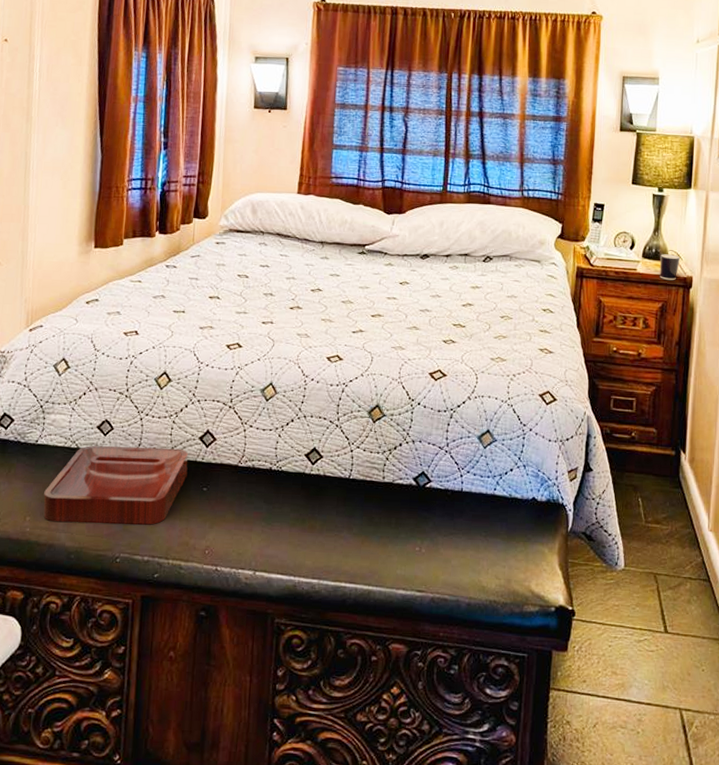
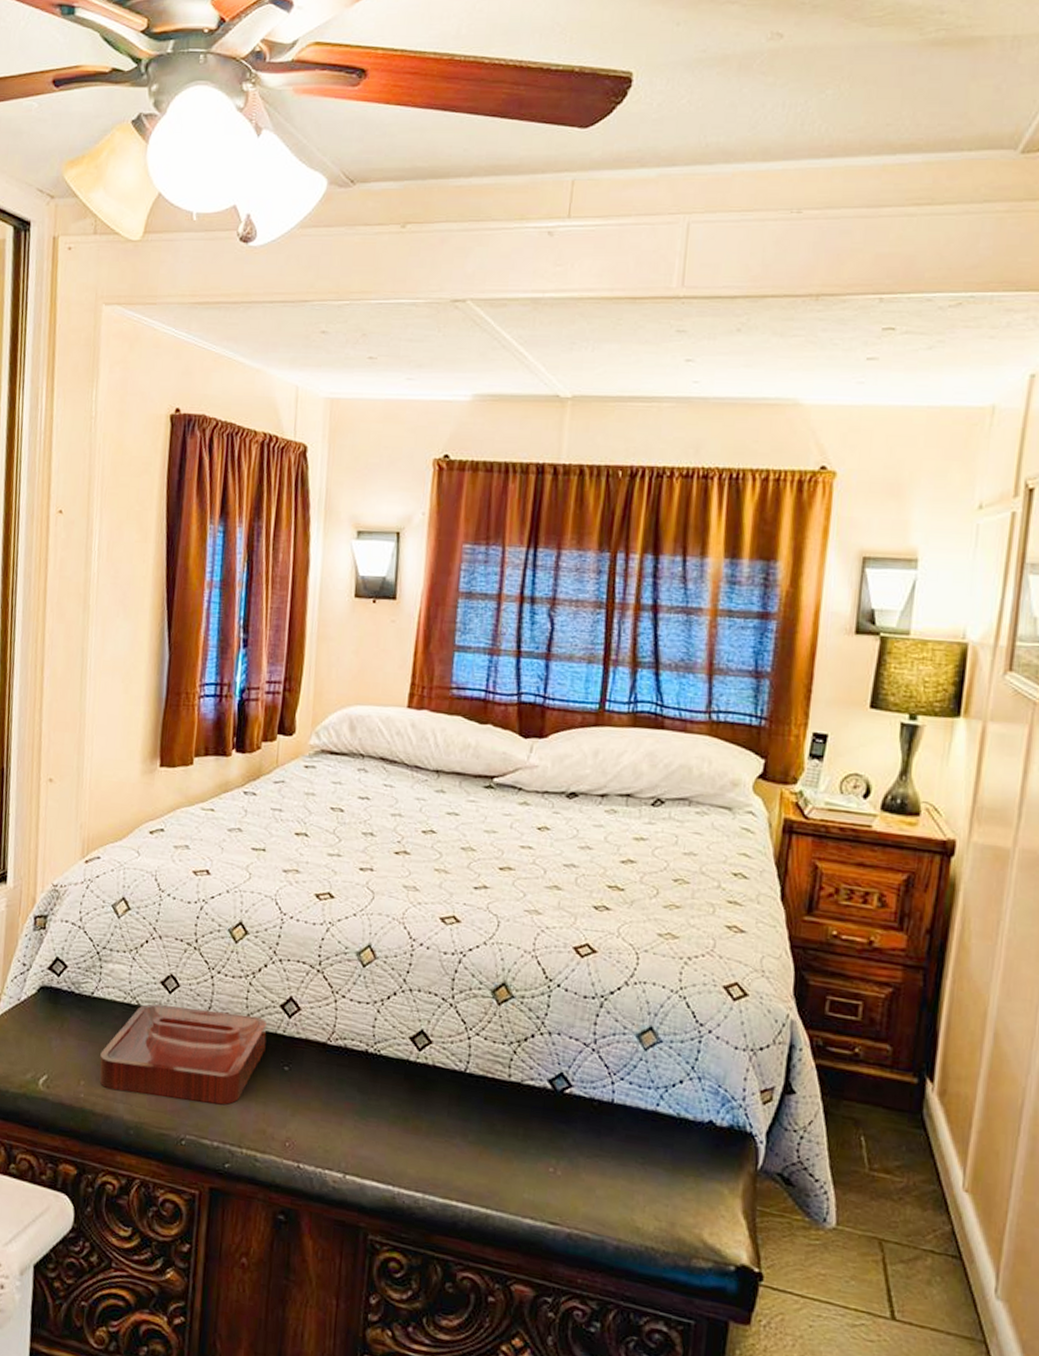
mug: present [660,254,680,281] -> none [906,806,938,845]

